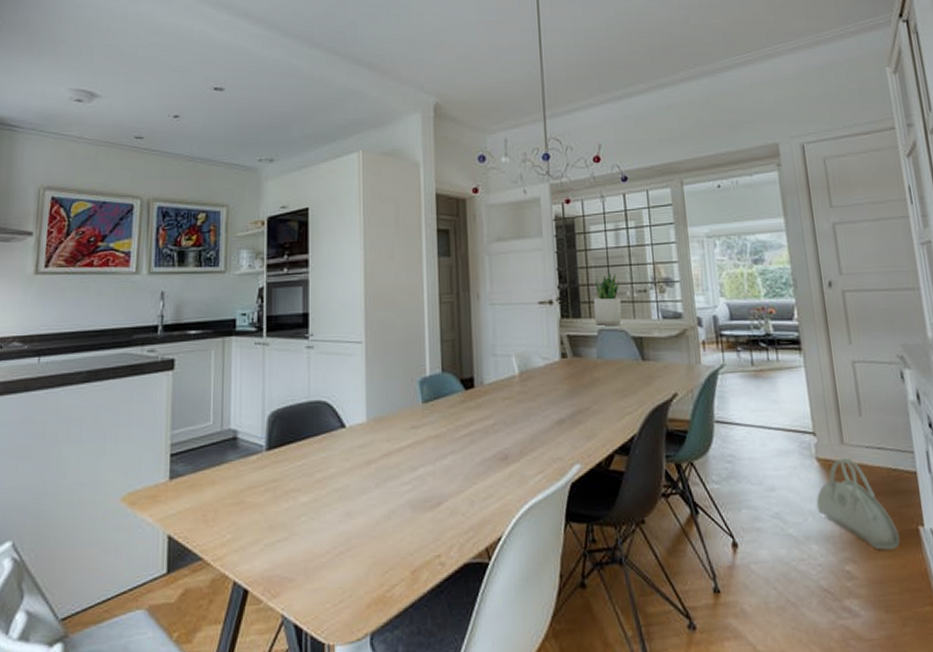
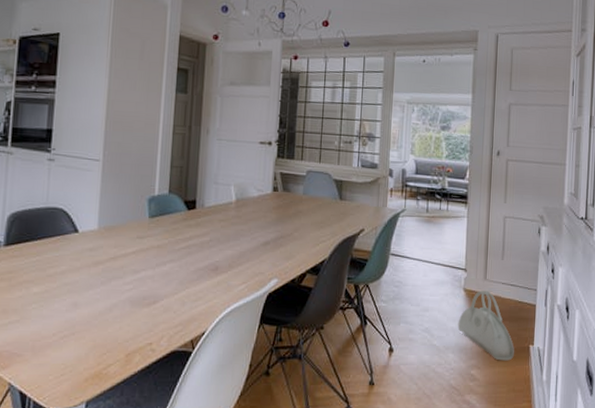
planter: present [593,272,622,326] -> none [305,123,331,169]

